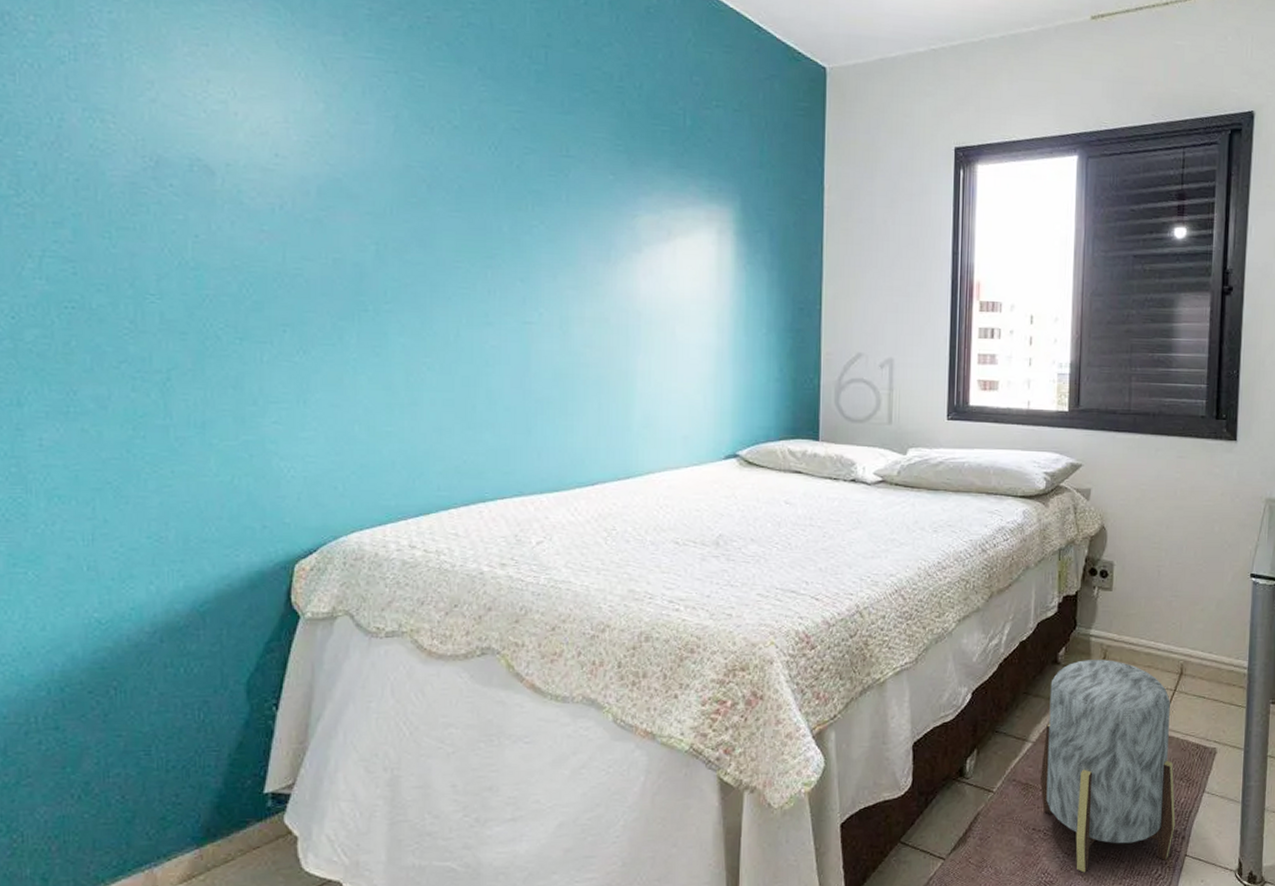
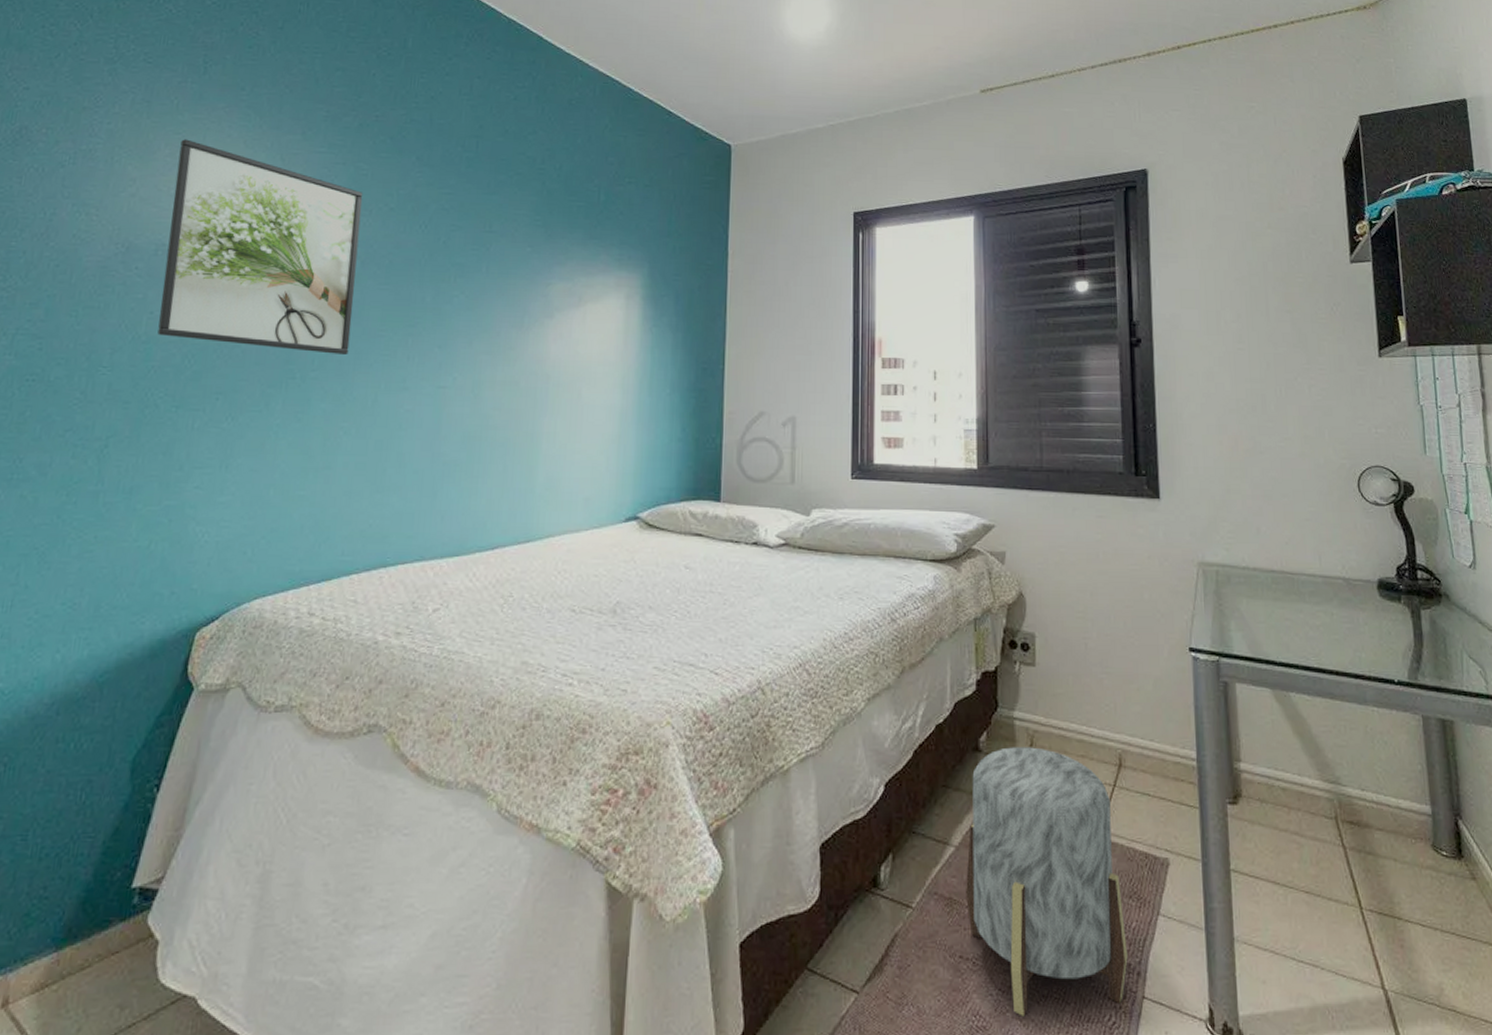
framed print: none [201,35,423,288] -> present [157,139,363,356]

